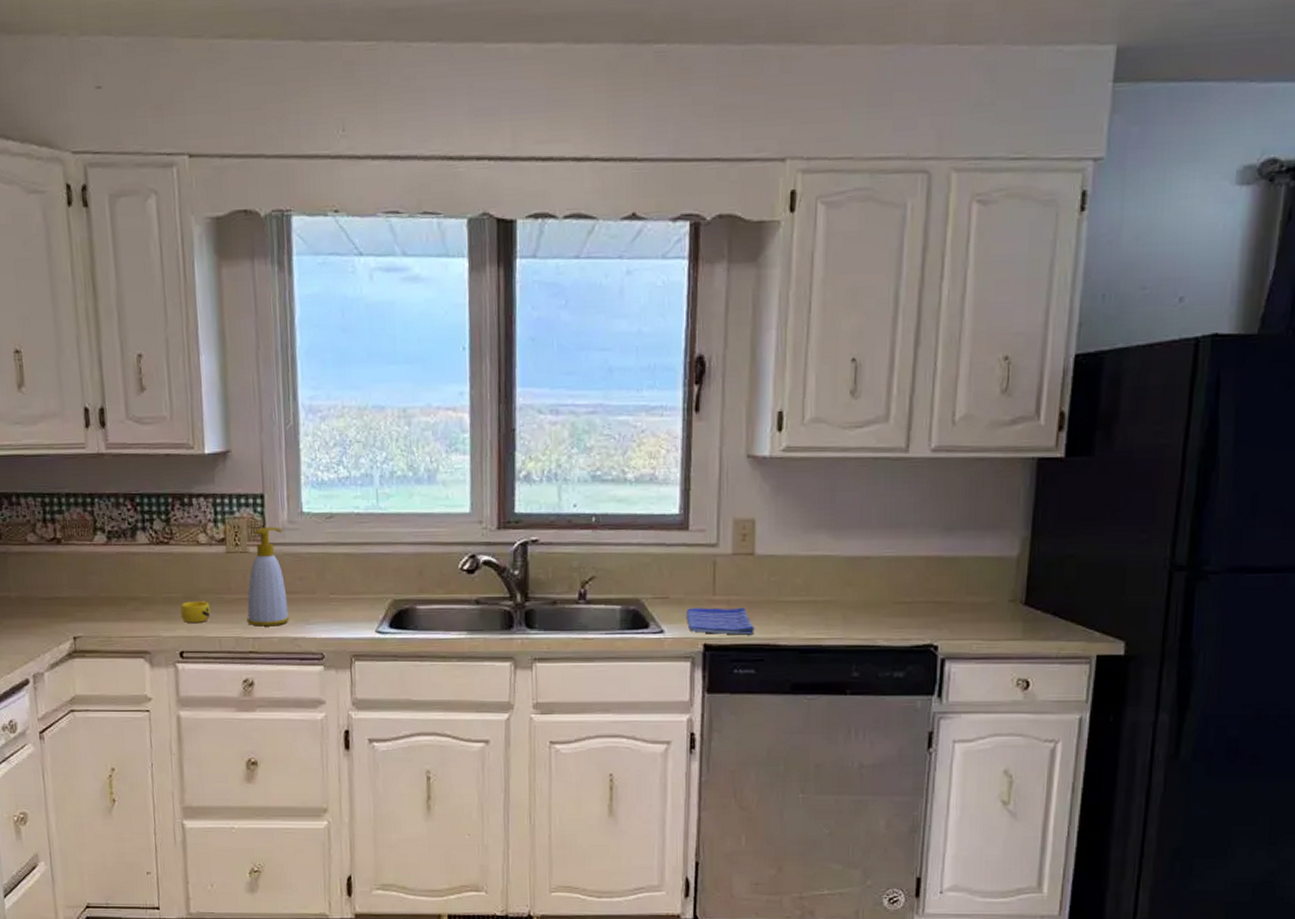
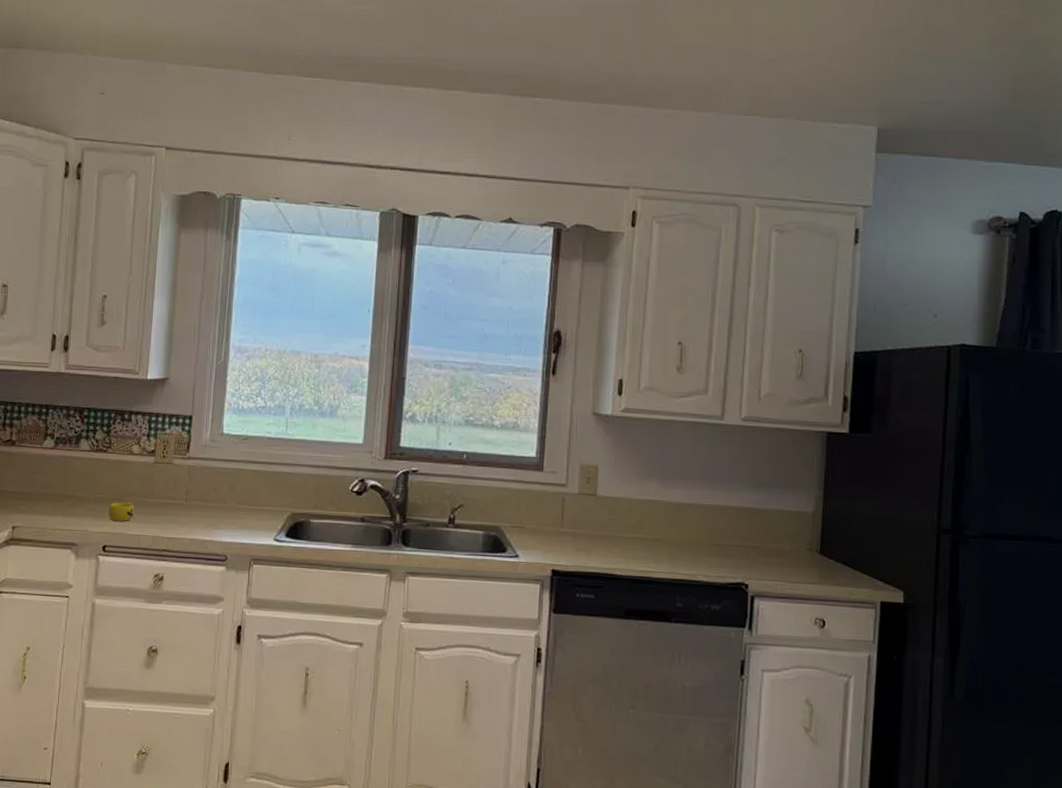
soap bottle: present [247,526,289,627] -> none [164,443,204,529]
dish towel: present [687,607,754,635] -> none [538,537,595,564]

